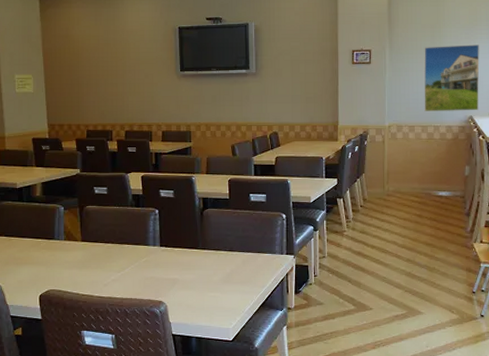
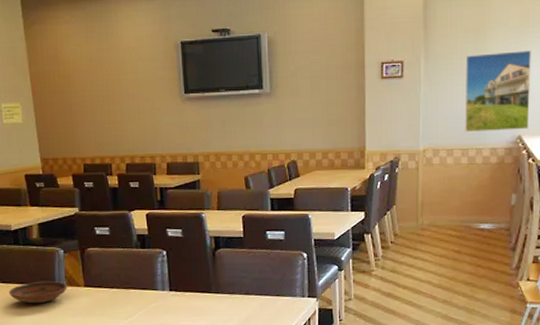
bowl: none [10,235,66,257] -> present [8,280,68,304]

